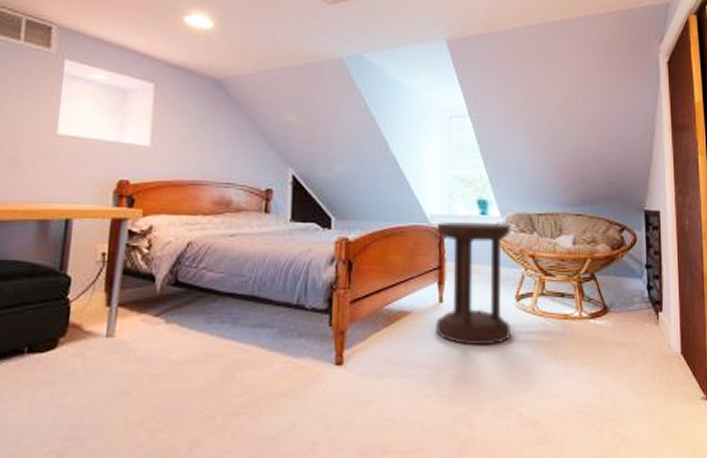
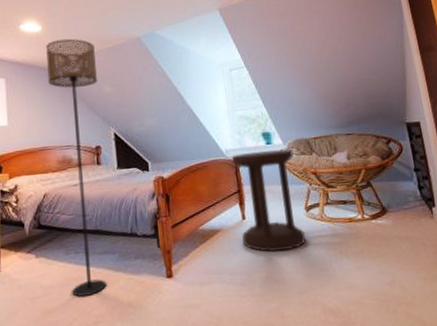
floor lamp: none [209,44,282,379] -> present [46,38,106,297]

